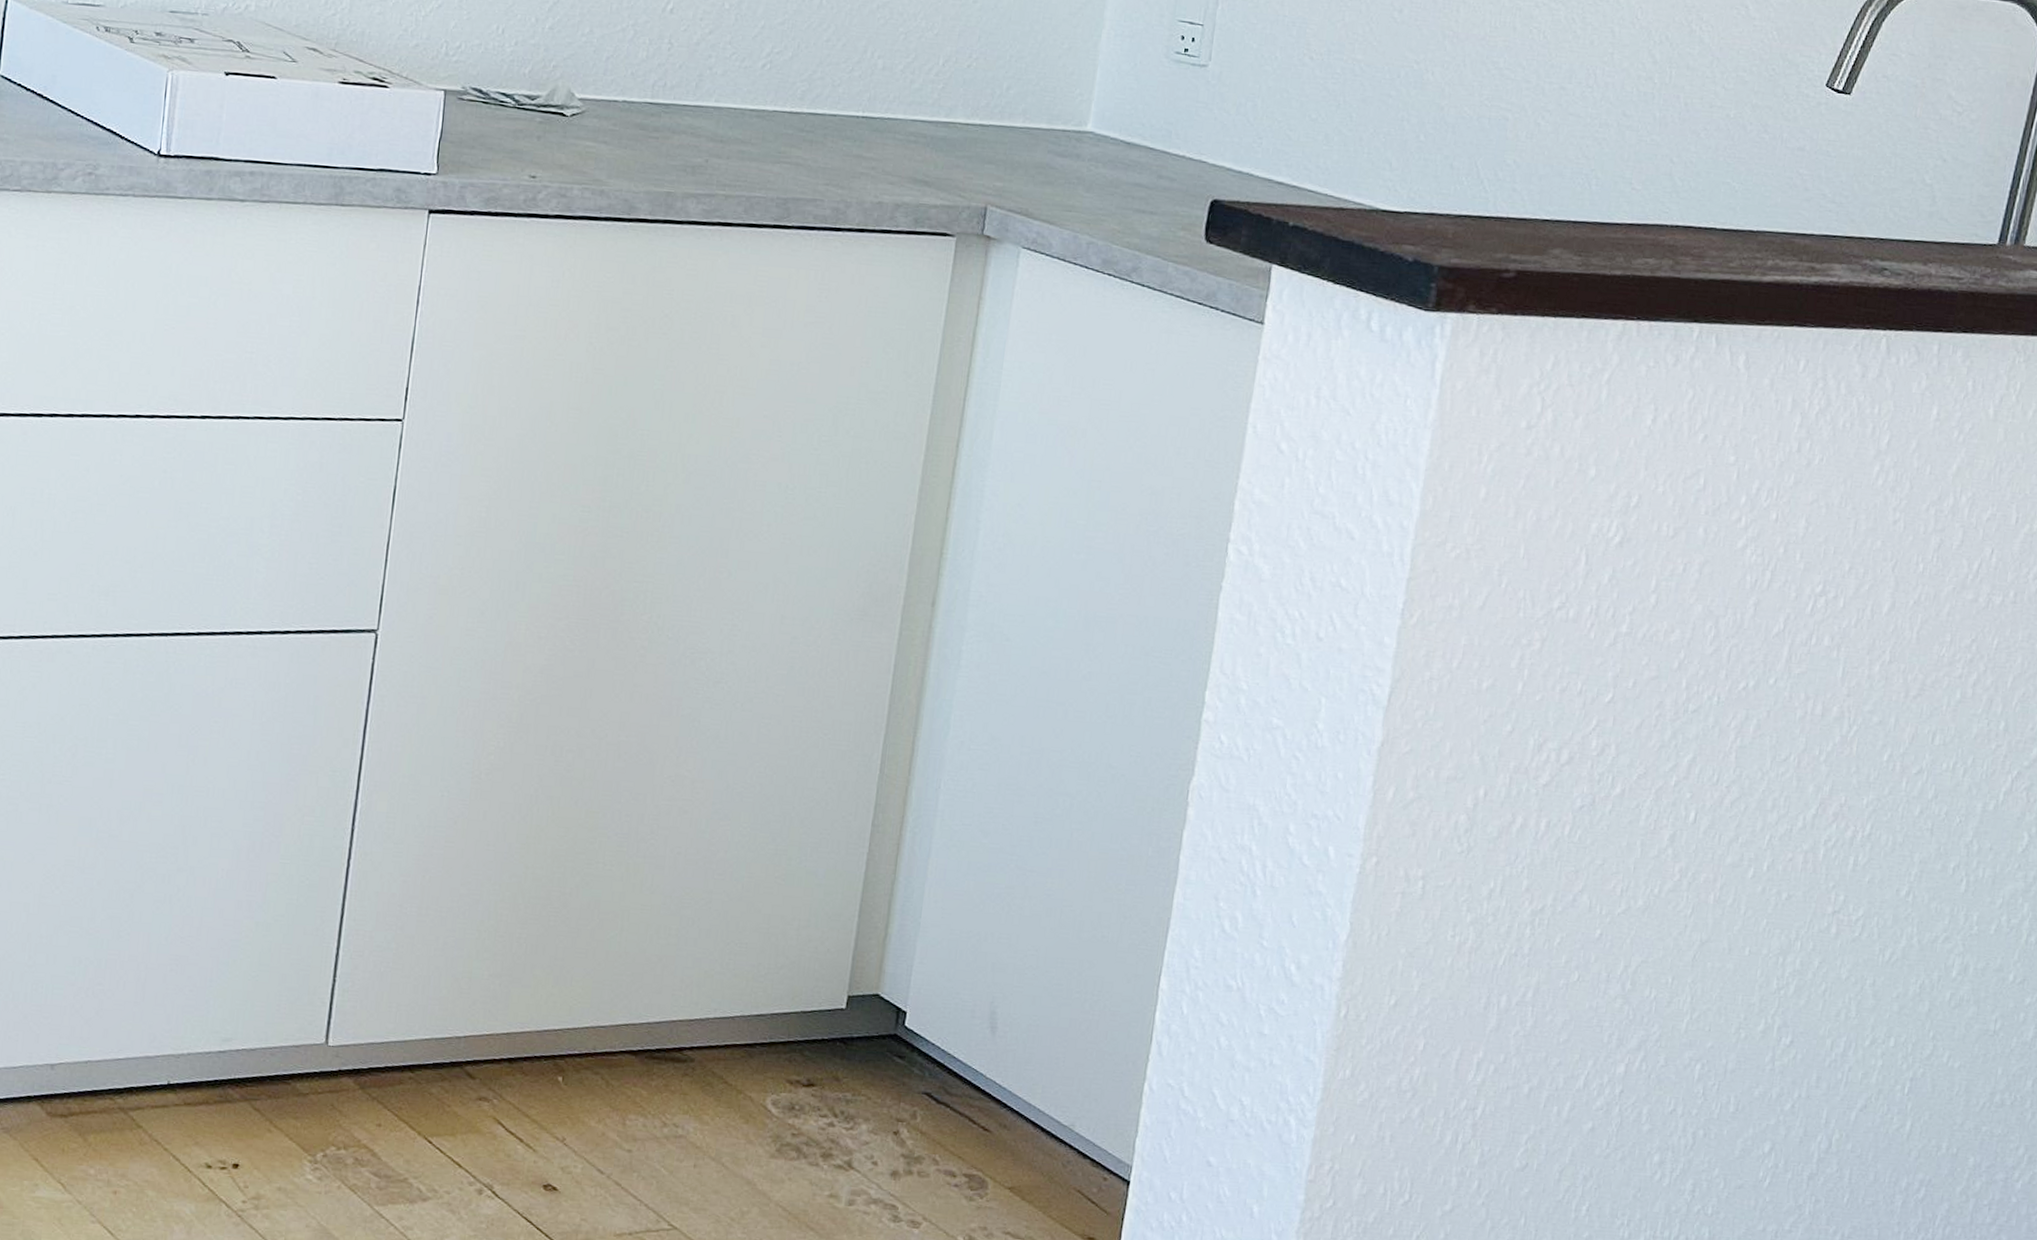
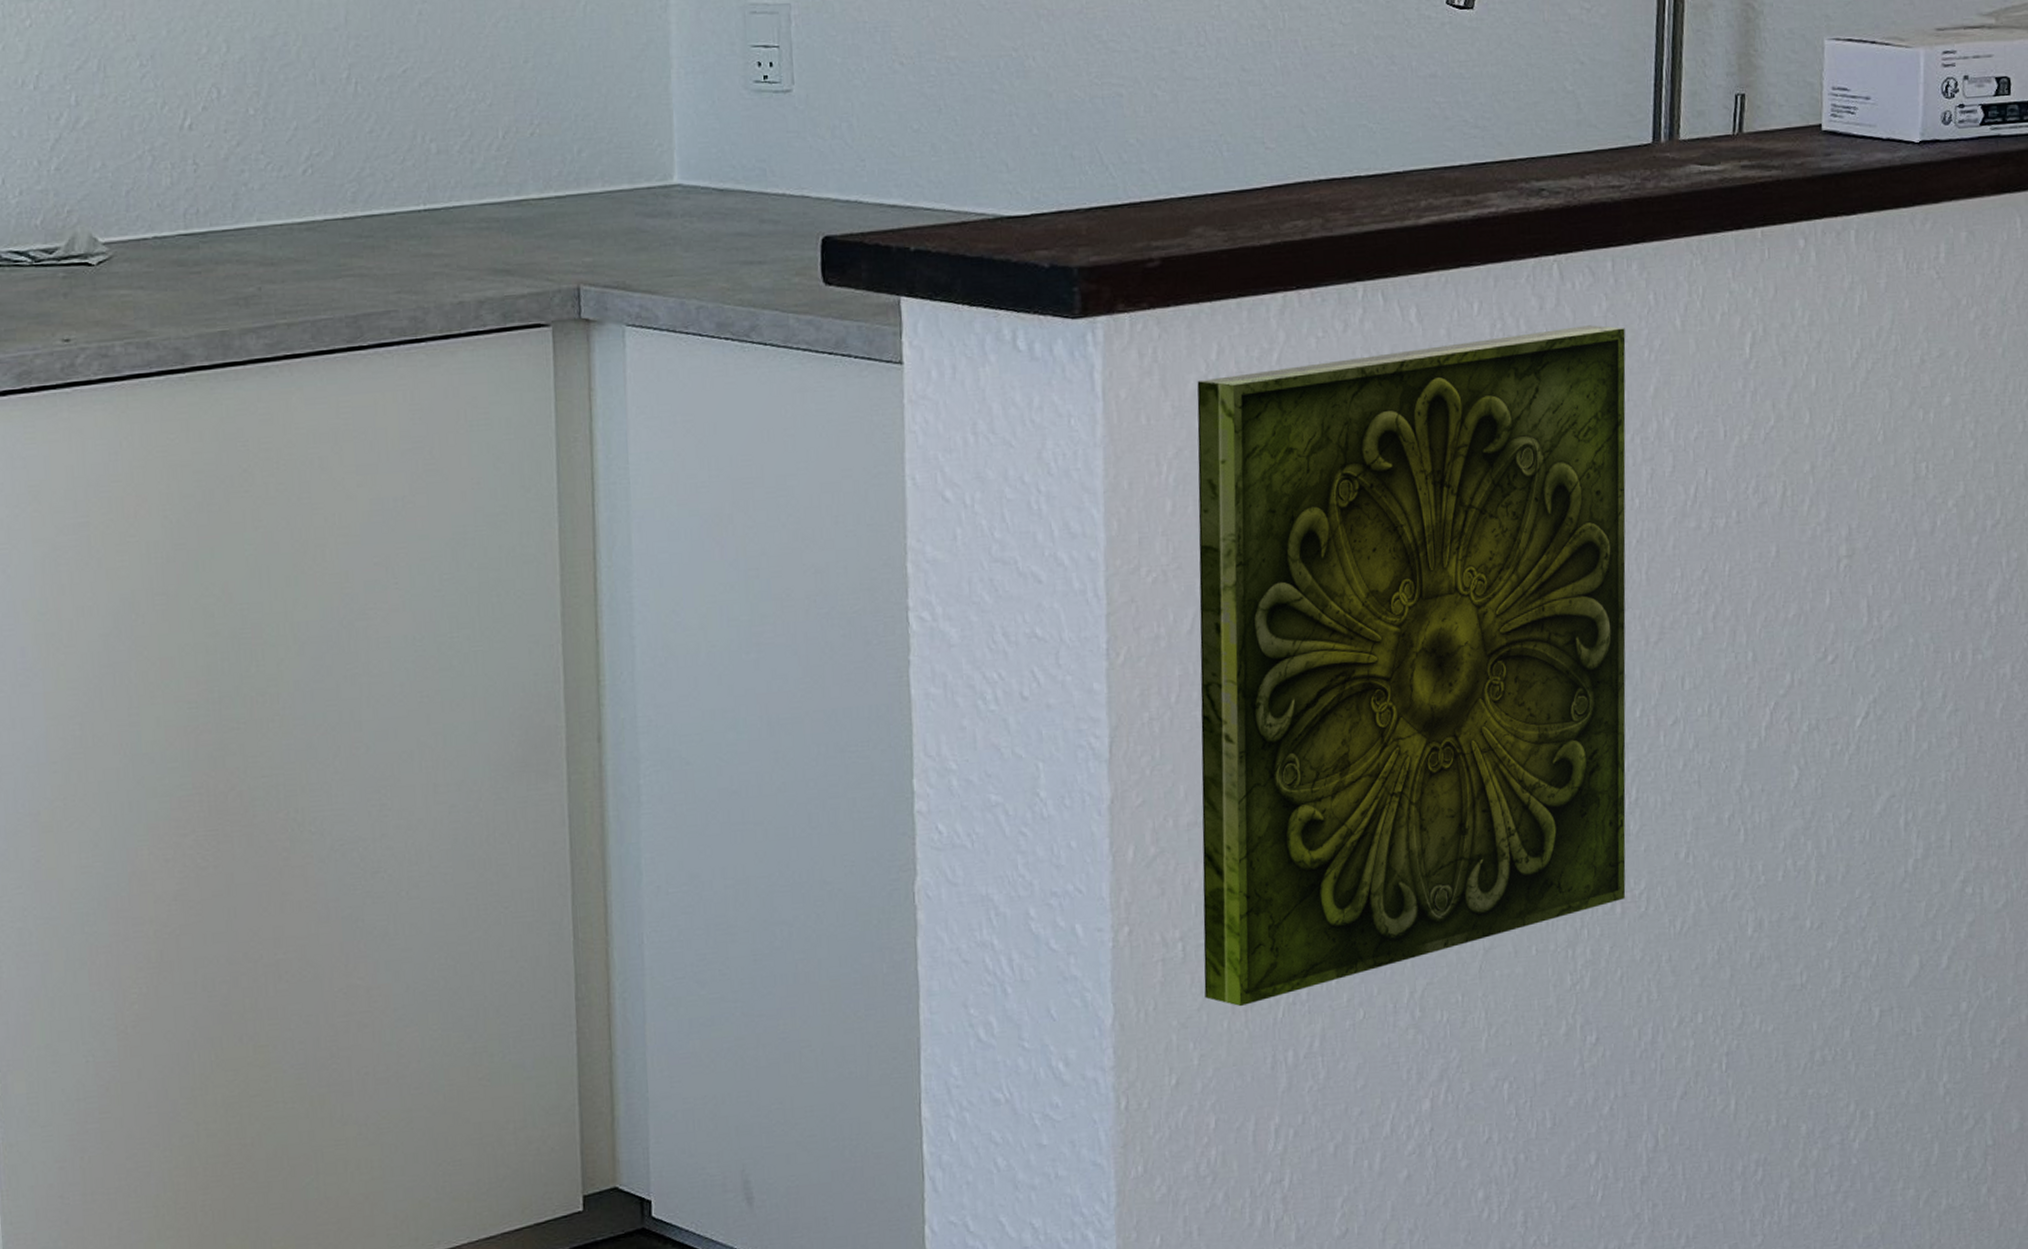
decorative tile: none [1435,385,1940,948] -> present [1197,325,1626,1007]

